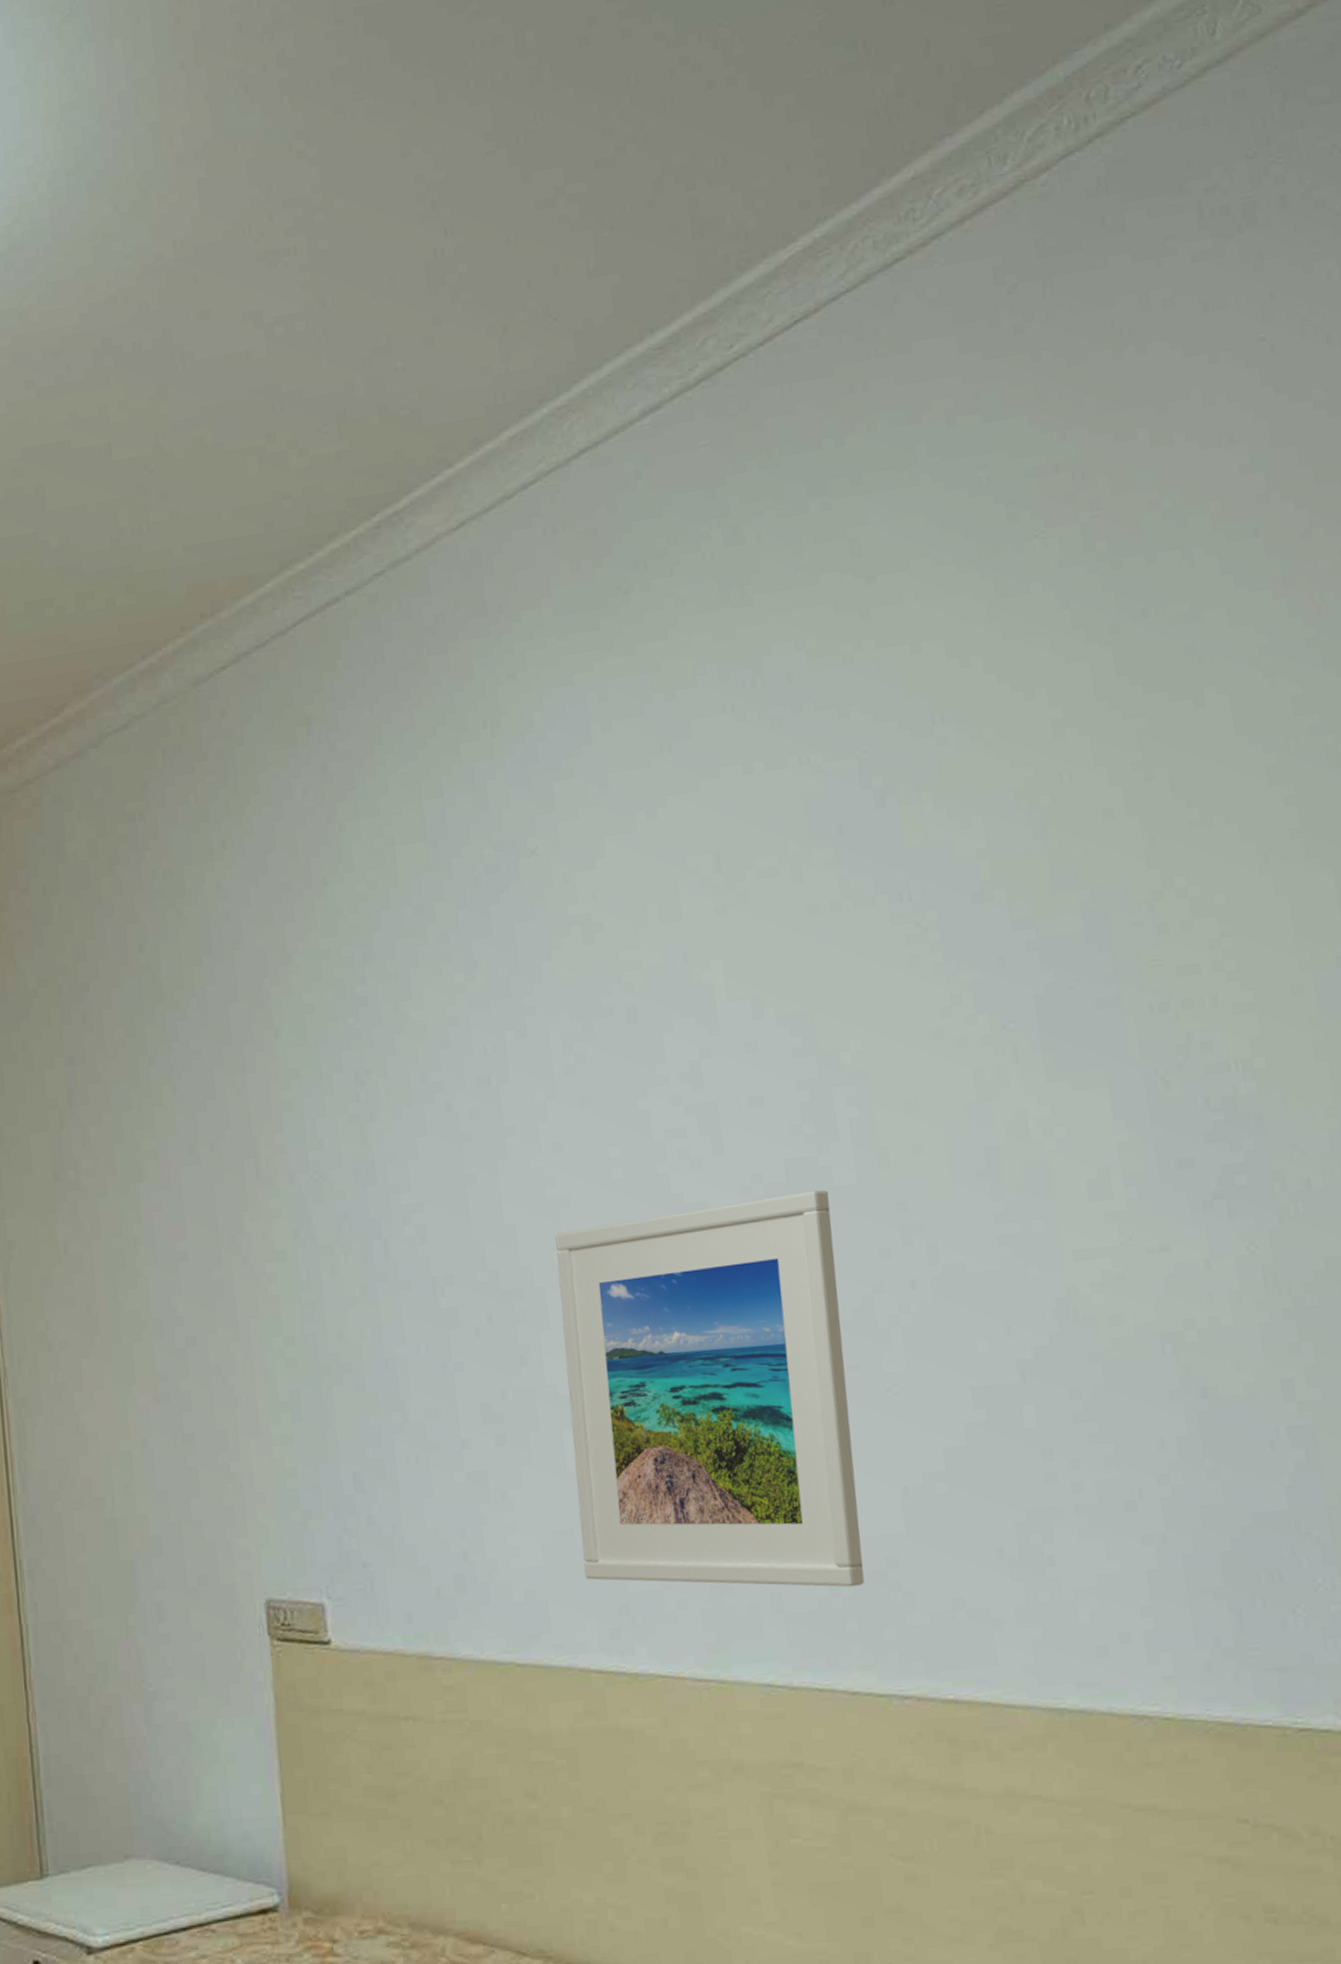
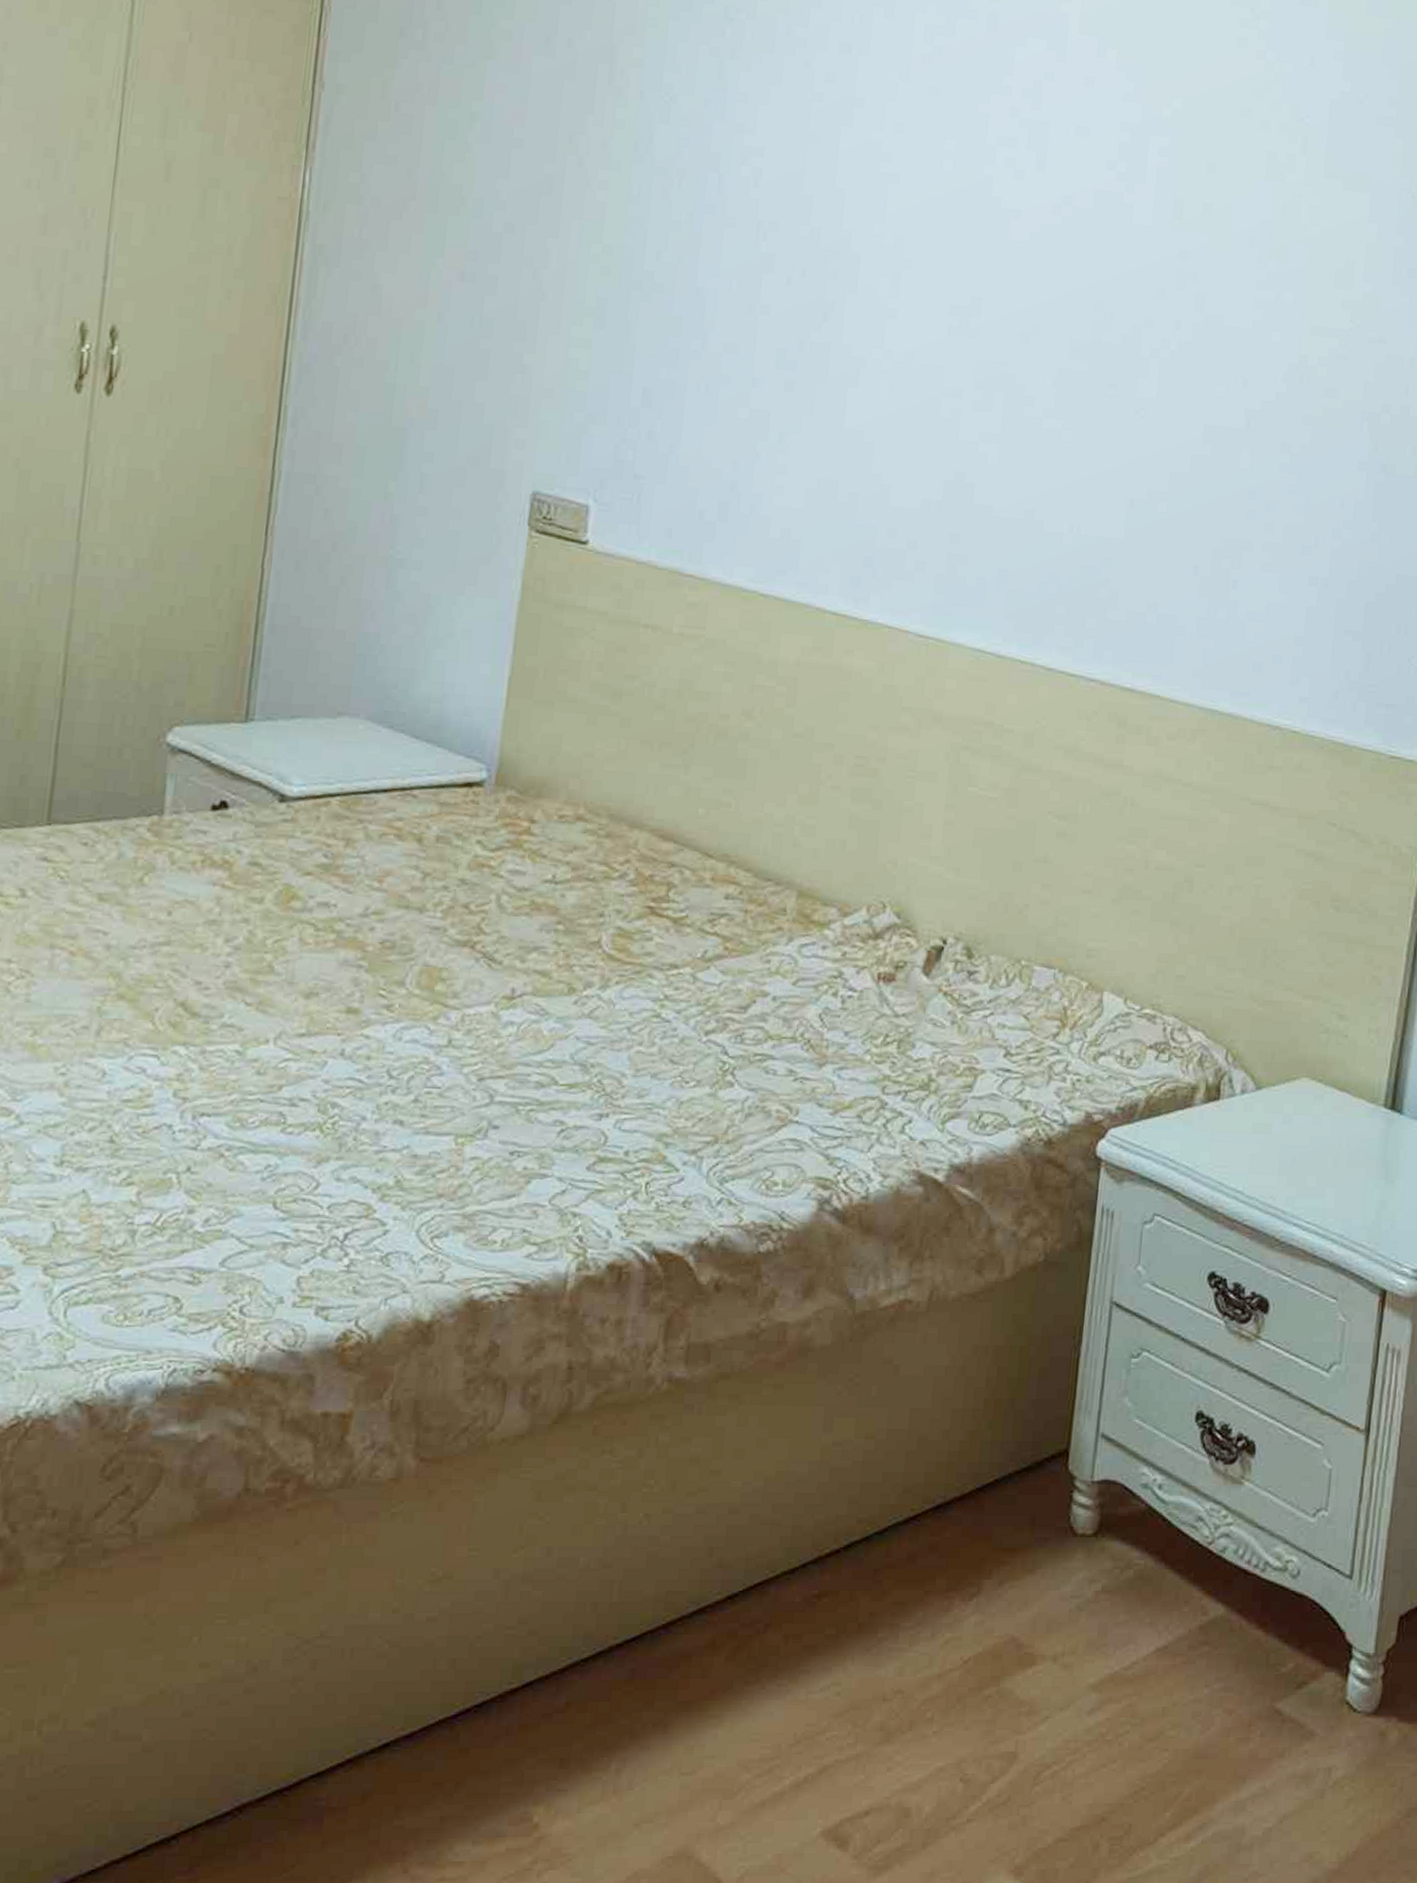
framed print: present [555,1189,864,1587] -> none [840,207,1125,578]

